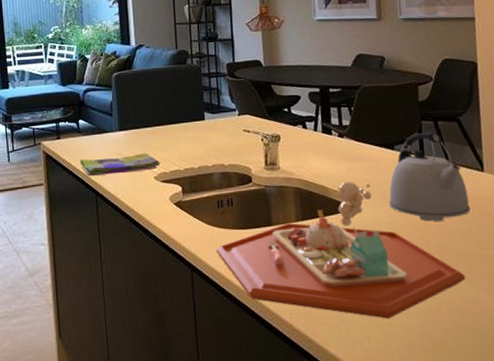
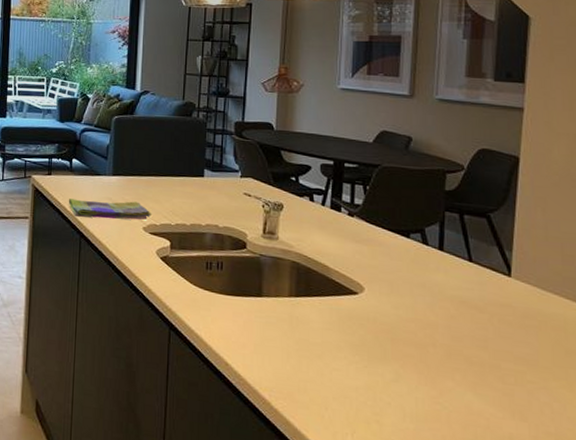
food tray: present [215,181,466,319] -> none [198,263,473,416]
kettle: present [388,131,471,222] -> none [395,224,489,322]

